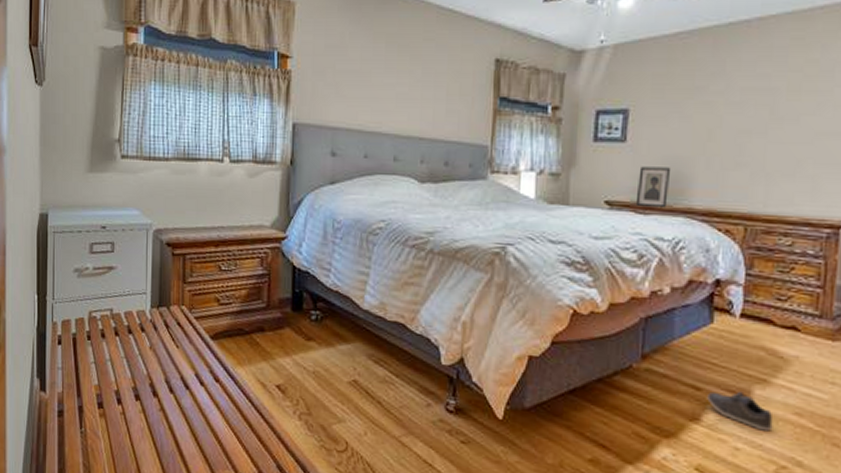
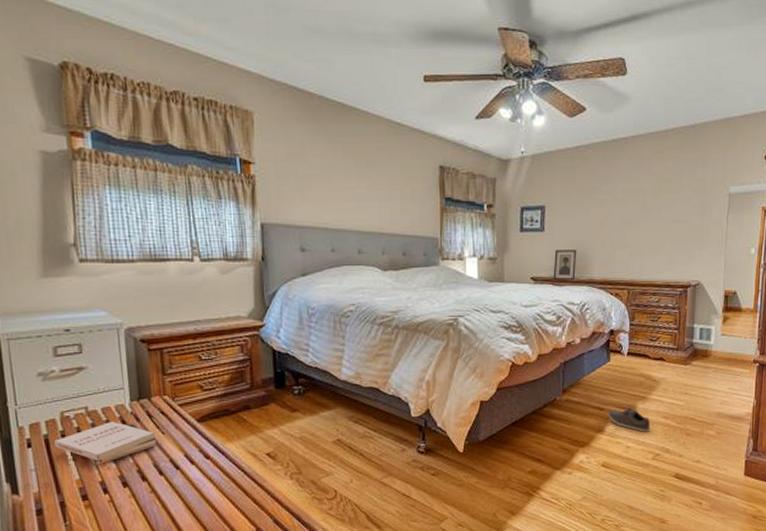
books: none [81,326,170,373] -> present [54,421,156,466]

